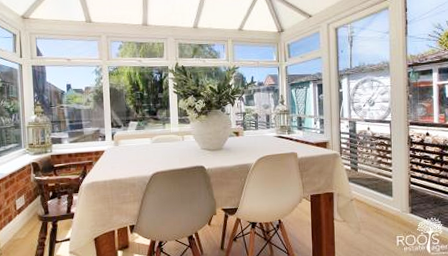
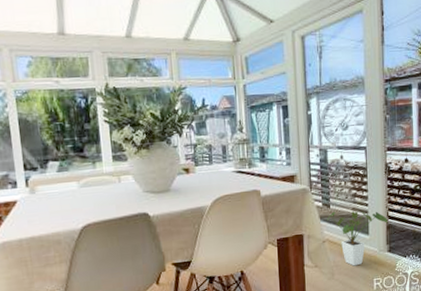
house plant: none [355,175,410,224] -> present [327,211,387,266]

